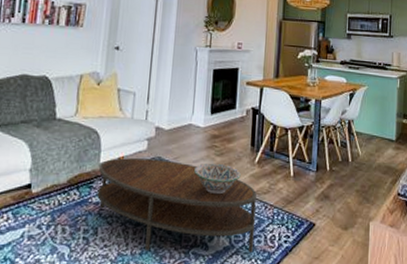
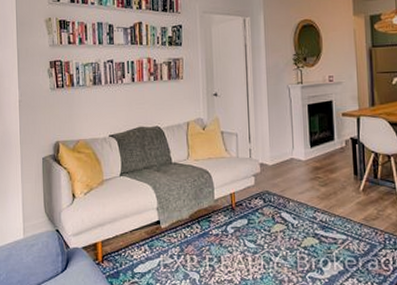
coffee table: present [97,158,257,253] -> none [215,193,368,276]
decorative bowl: present [194,163,241,195] -> none [301,193,347,223]

